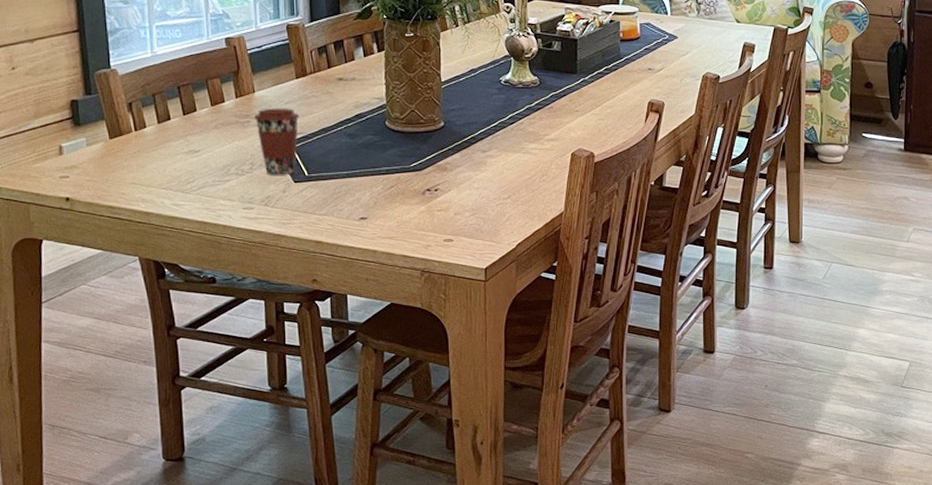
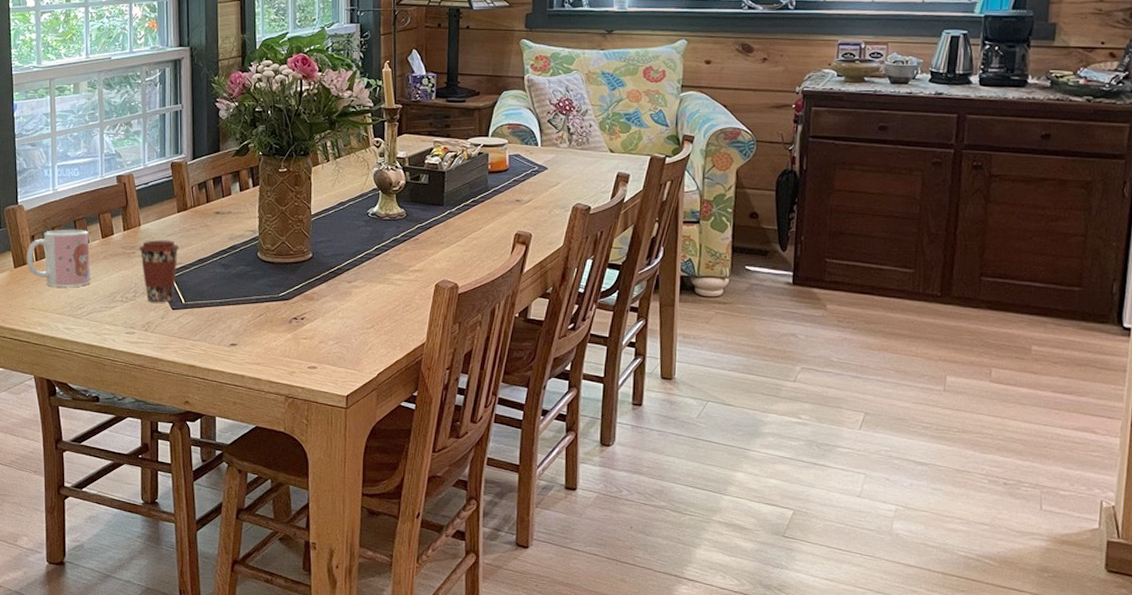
mug: none [123,96,200,159] -> present [26,229,91,287]

